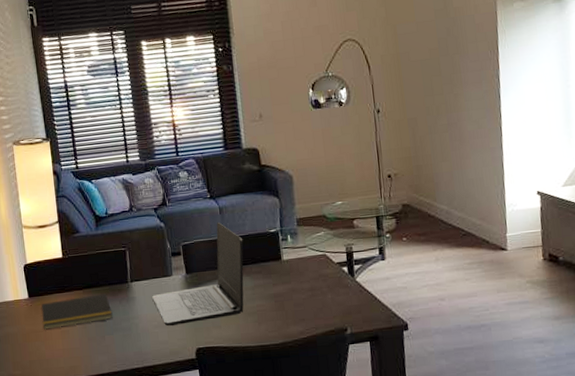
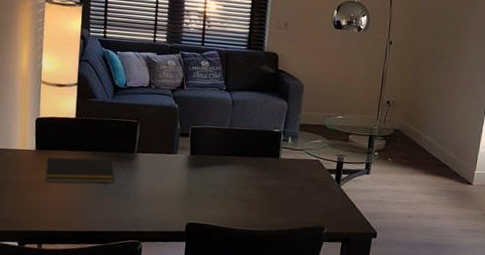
laptop: present [152,222,244,326] -> none [155,113,248,200]

